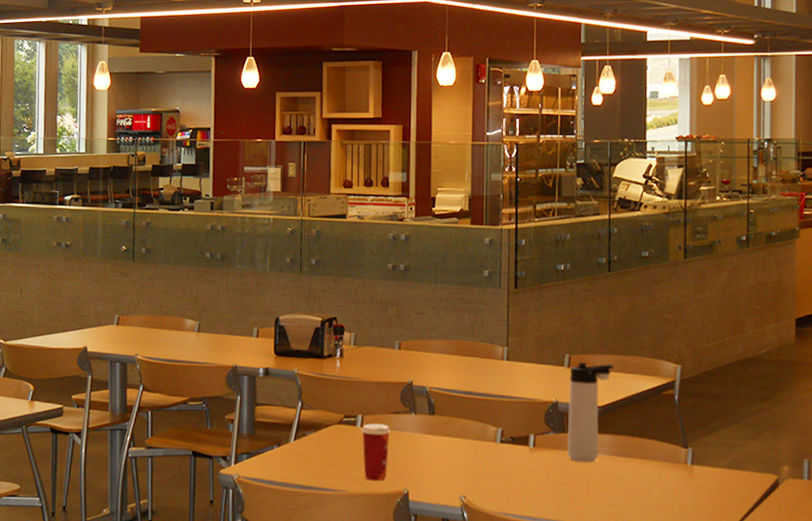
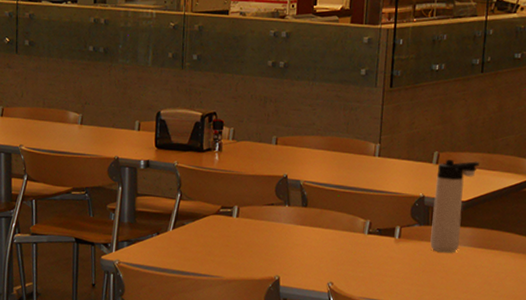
paper cup: present [361,423,390,481] -> none [237,214,265,268]

